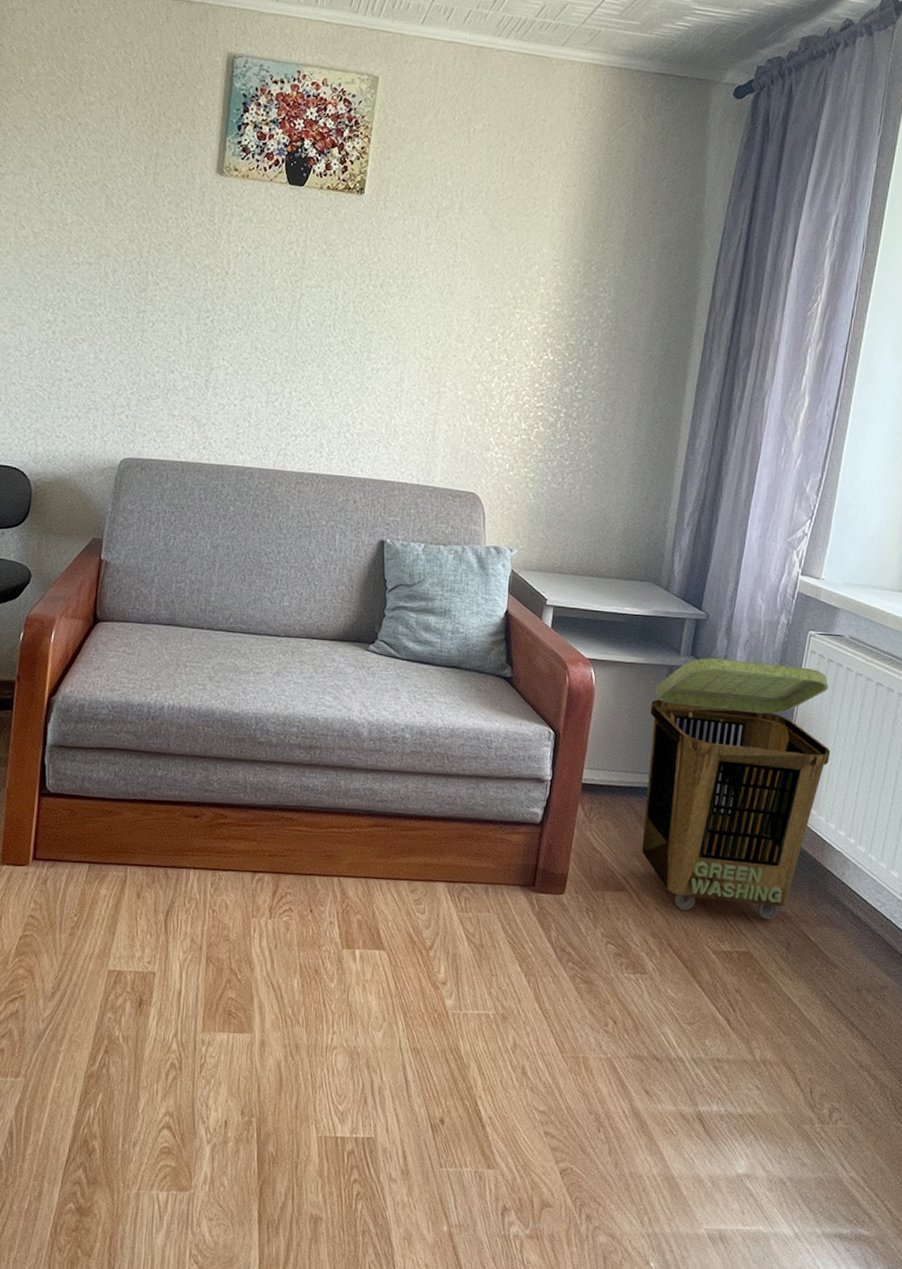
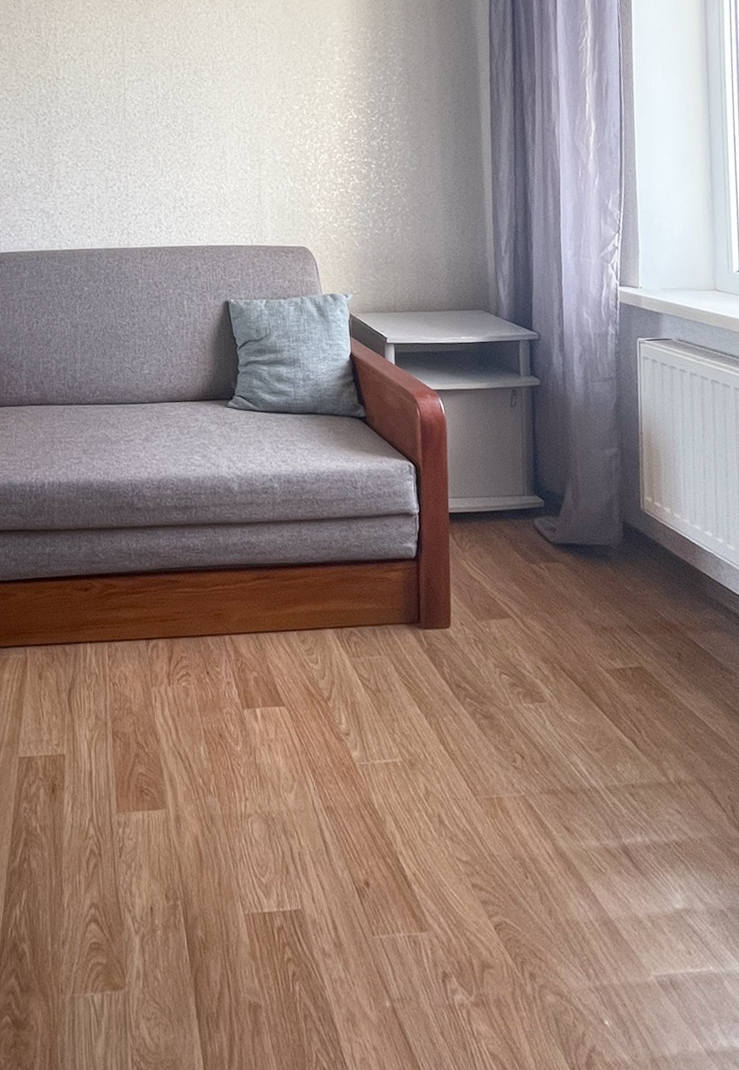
laundry basket: present [641,657,831,919] -> none [501,374,682,631]

